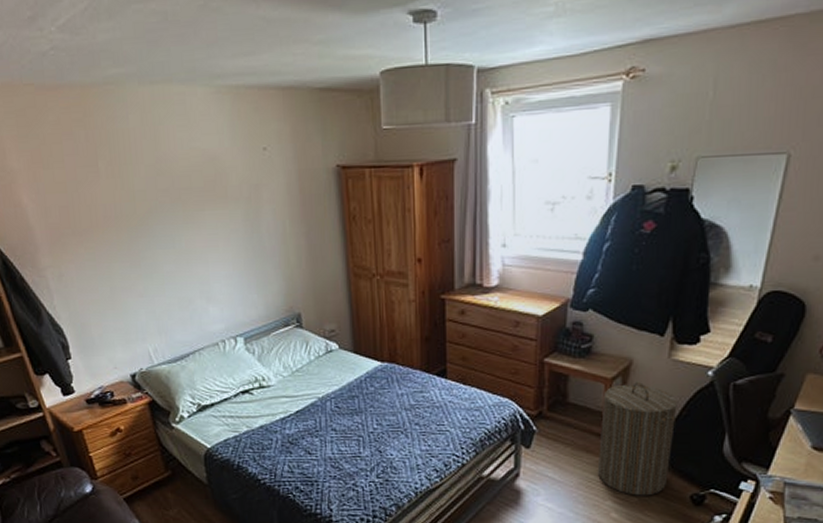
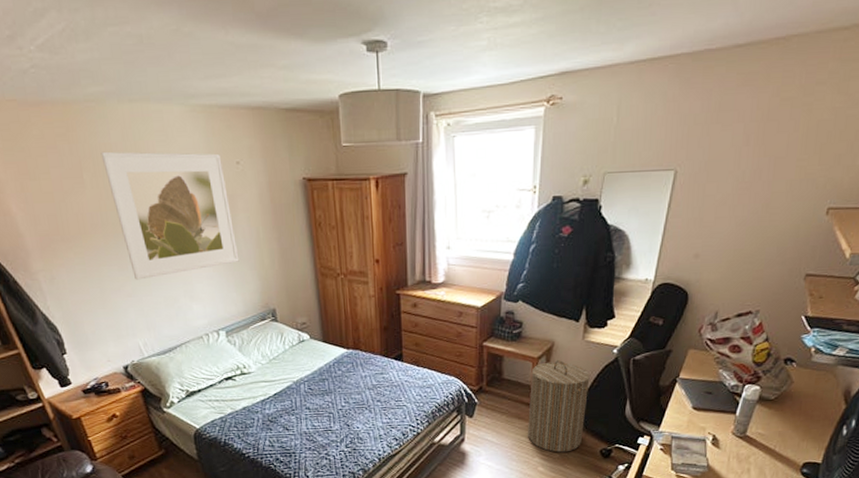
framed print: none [118,137,262,278] -> present [101,151,239,280]

